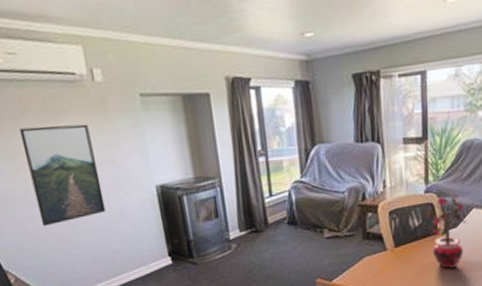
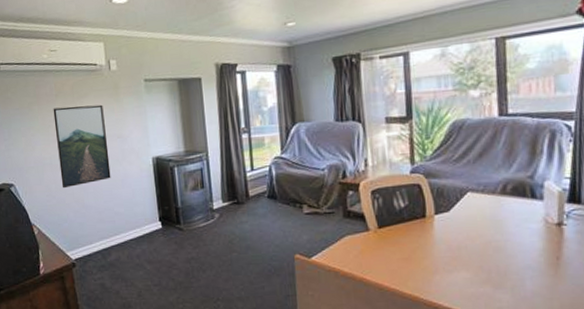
potted plant: present [424,192,467,269] -> none [410,174,461,256]

